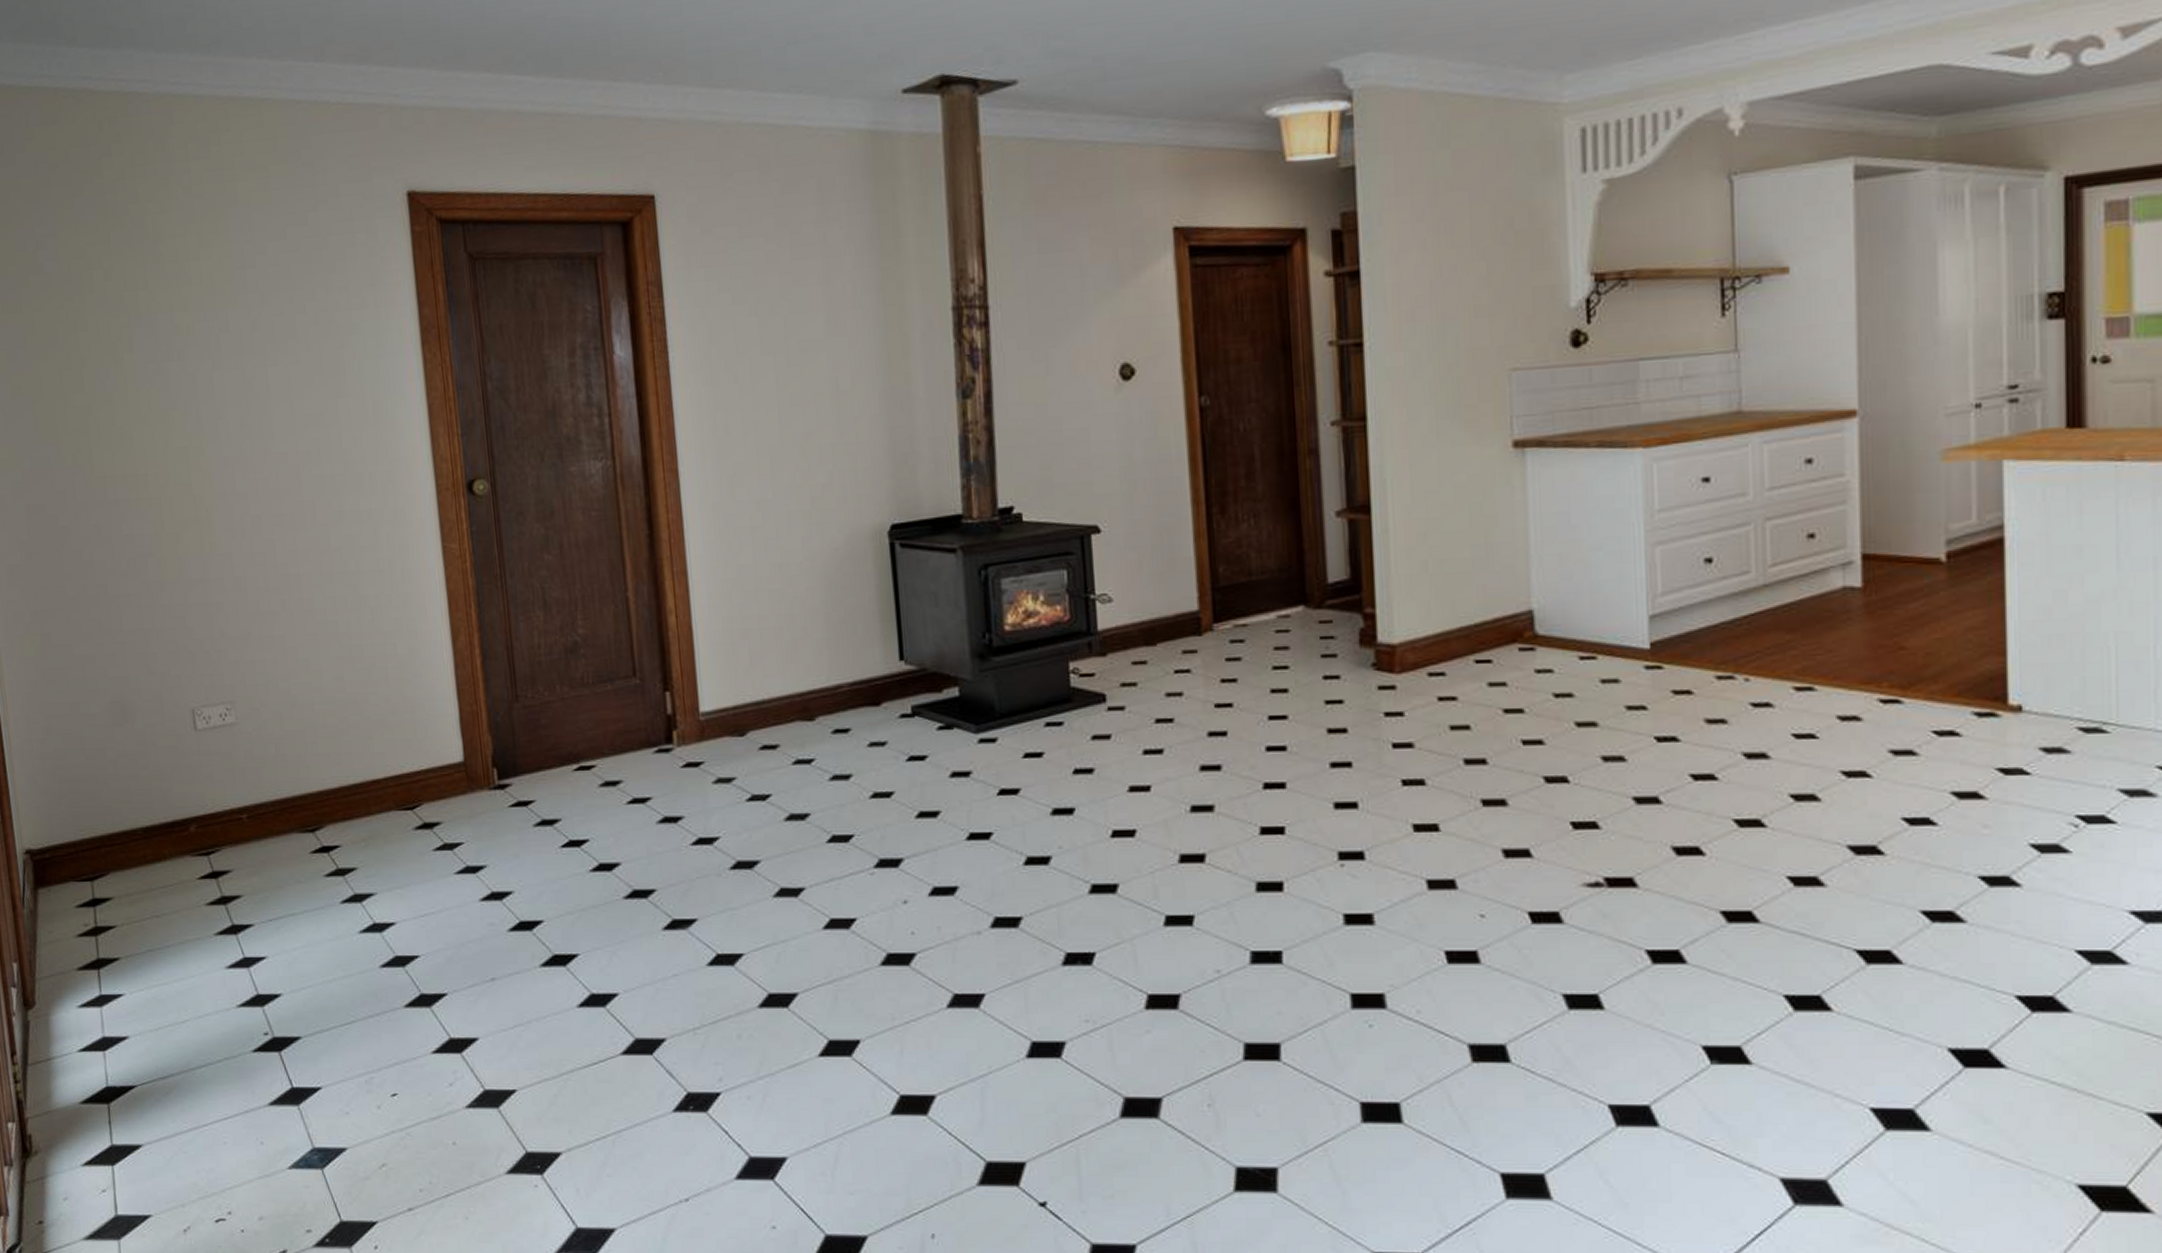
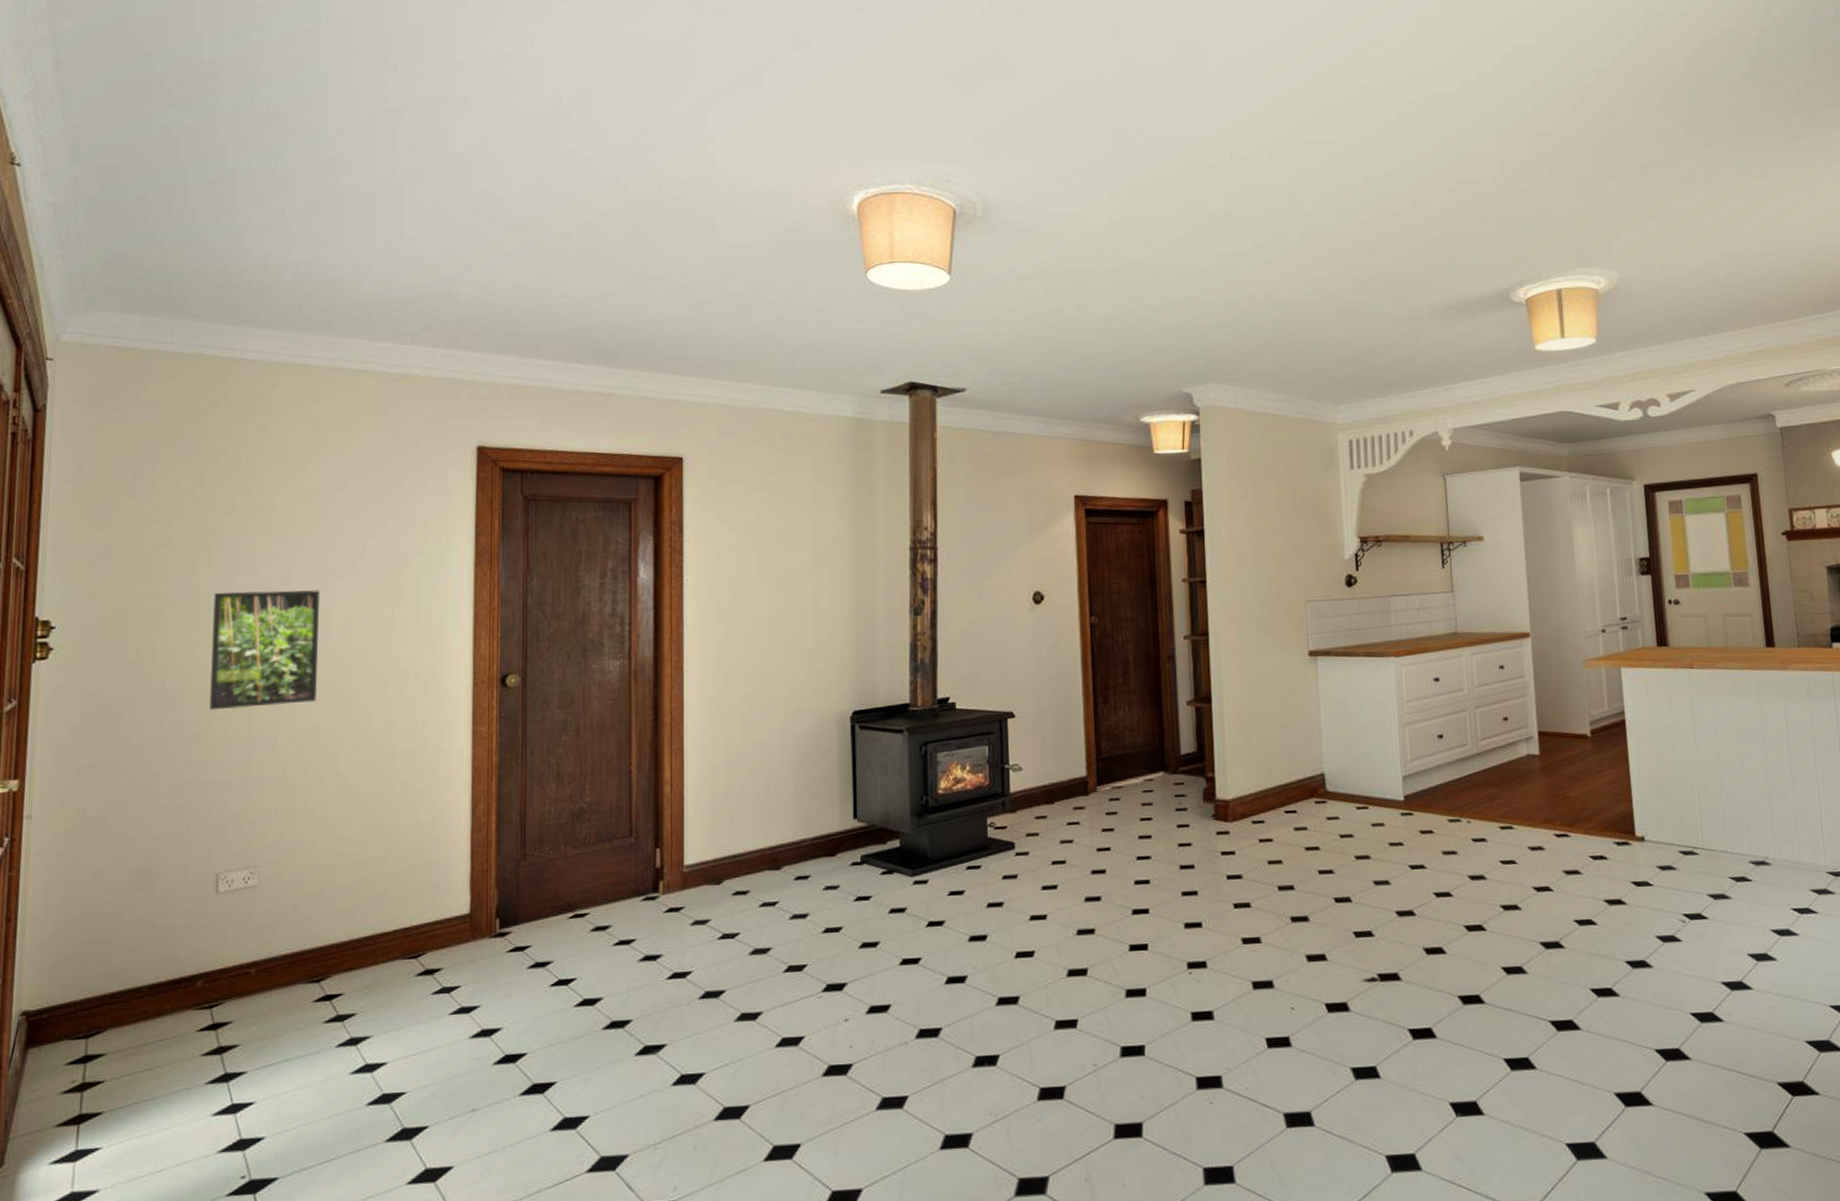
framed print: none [142,378,267,524] -> present [208,589,321,711]

